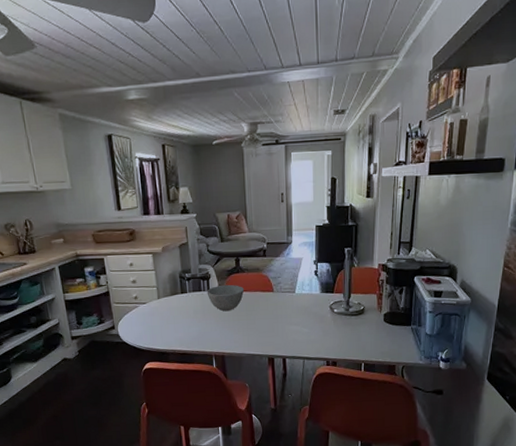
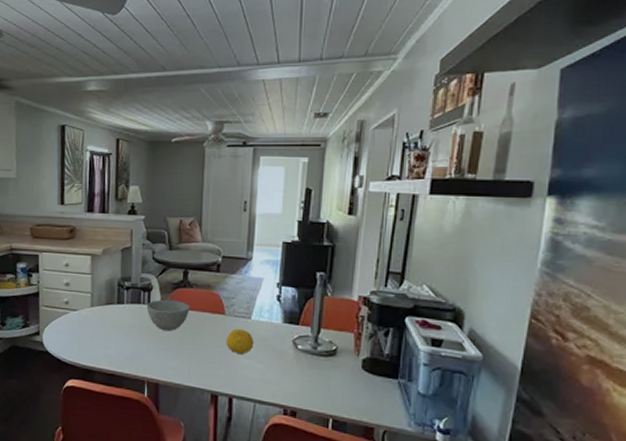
fruit: none [277,301,299,322] -> present [226,328,254,354]

